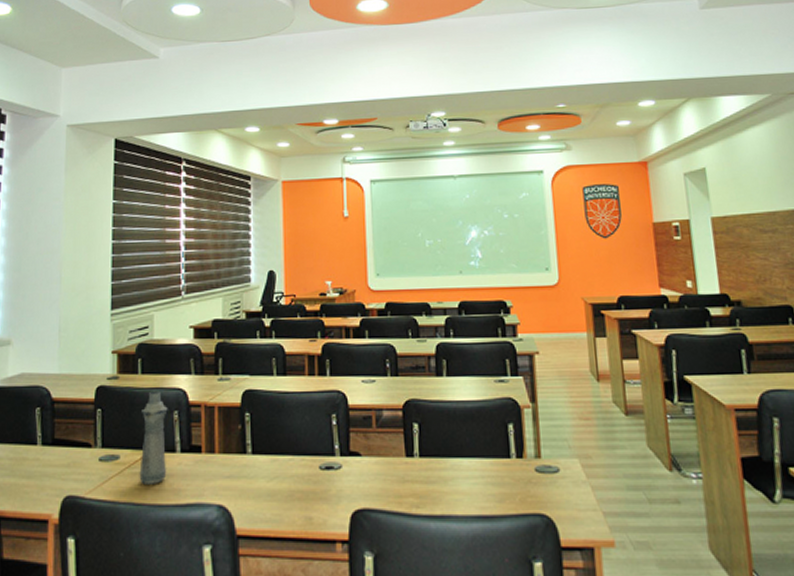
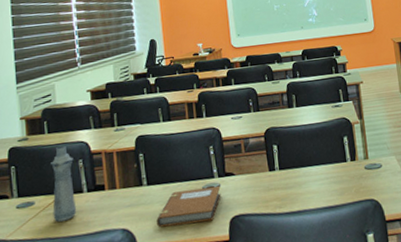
notebook: none [260,466,342,512] -> present [156,185,221,228]

